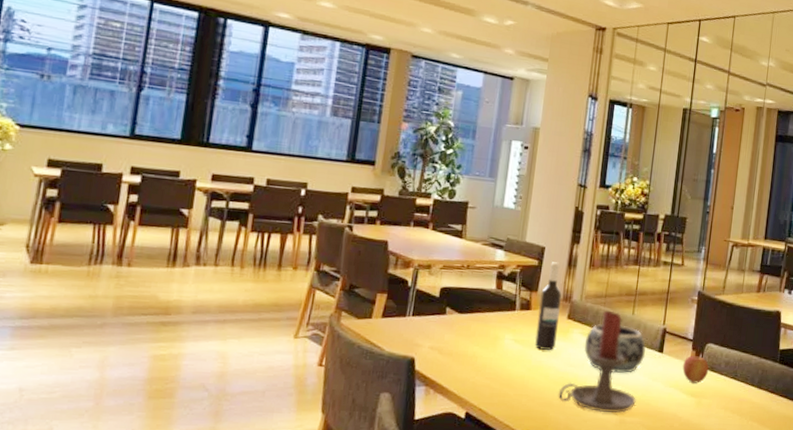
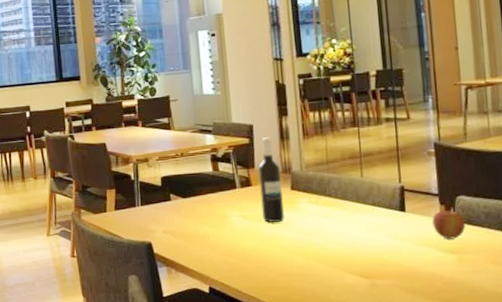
candle holder: present [558,310,636,413] -> none [297,176,385,277]
decorative bowl: present [584,323,646,373] -> none [314,188,386,237]

